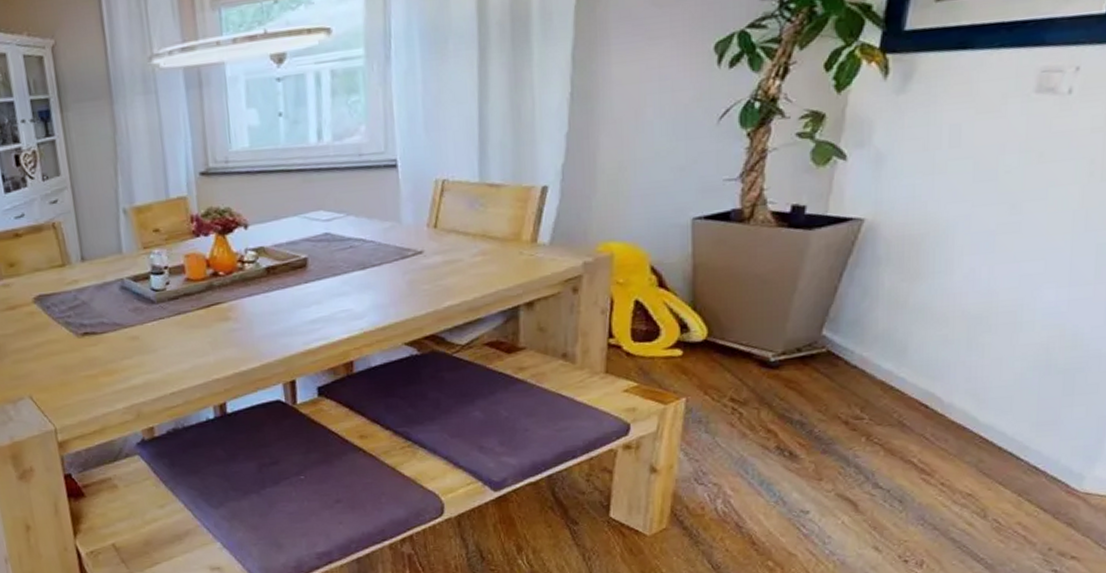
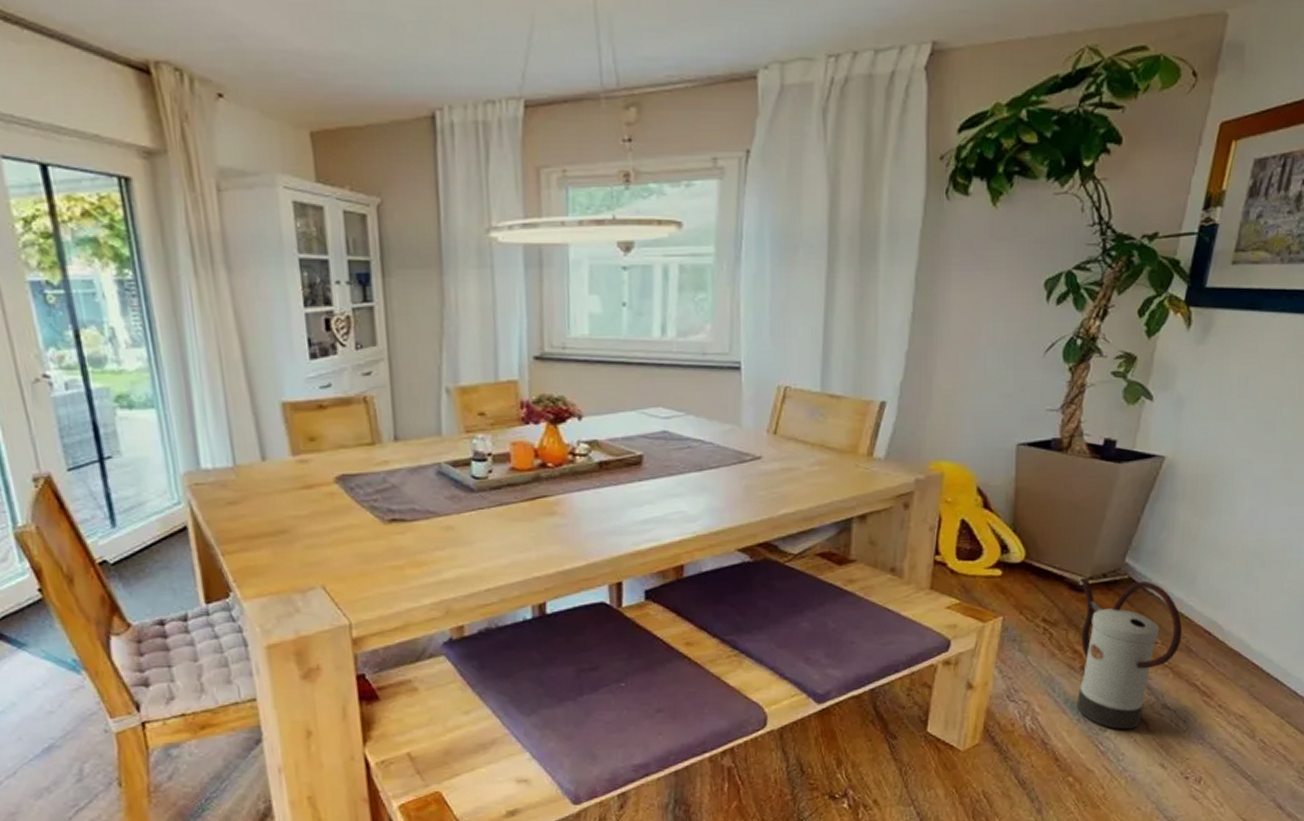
watering can: none [773,353,894,512] -> present [1077,579,1183,730]

